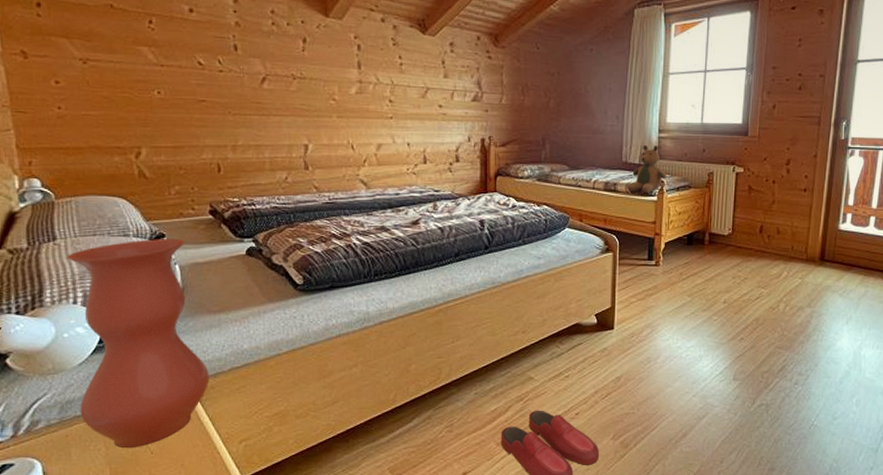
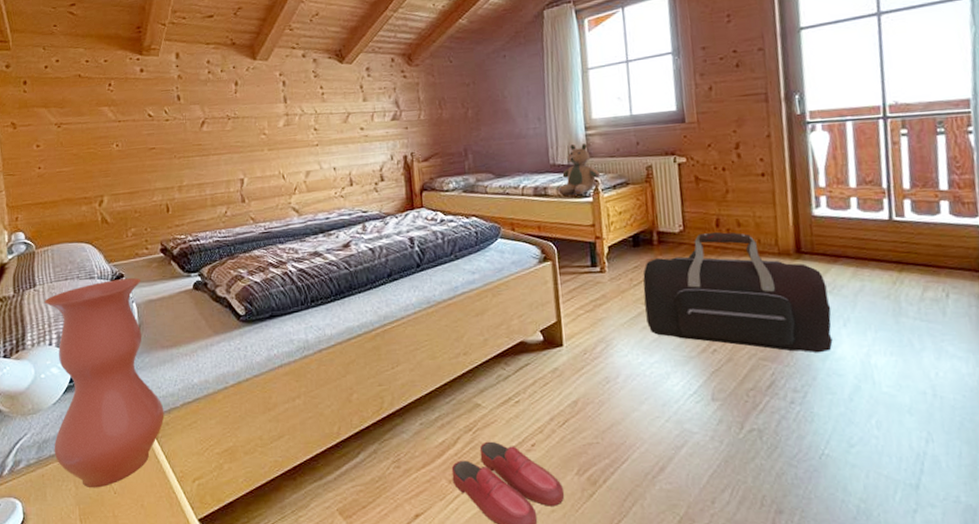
duffel bag: none [689,237,839,345] -> present [643,231,833,353]

